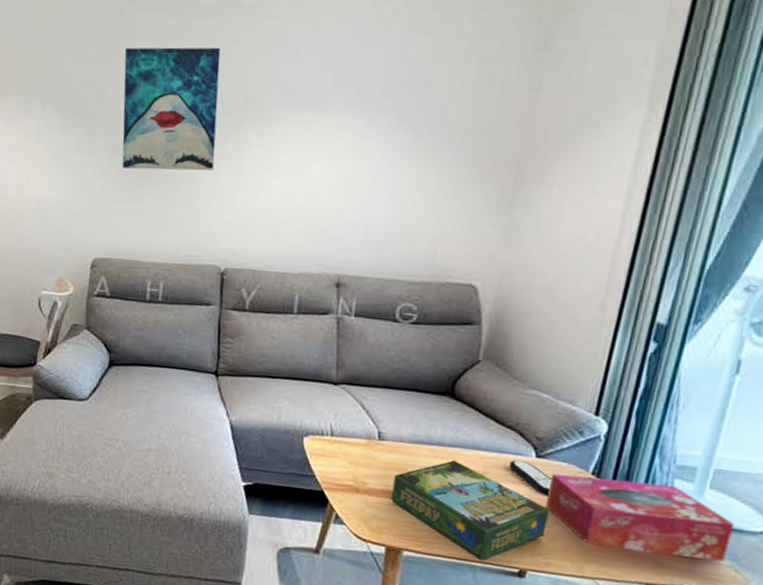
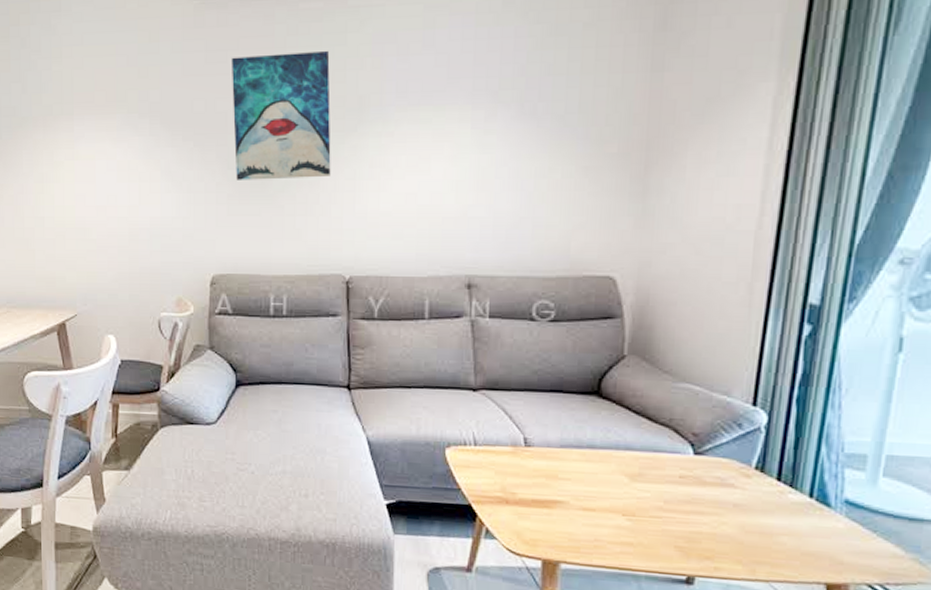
board game: present [391,460,549,561] -> none [544,463,713,570]
remote control: present [509,460,553,495] -> none [666,458,714,494]
tissue box: present [545,473,734,562] -> none [708,470,913,555]

